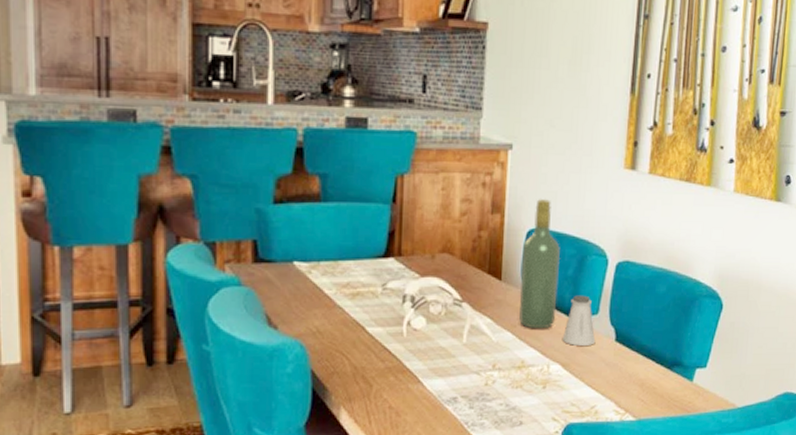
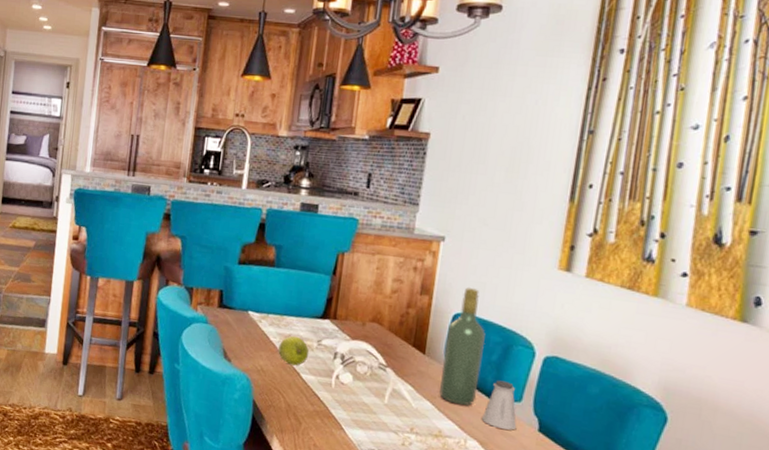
apple: none [336,283,374,319] -> present [278,335,310,366]

